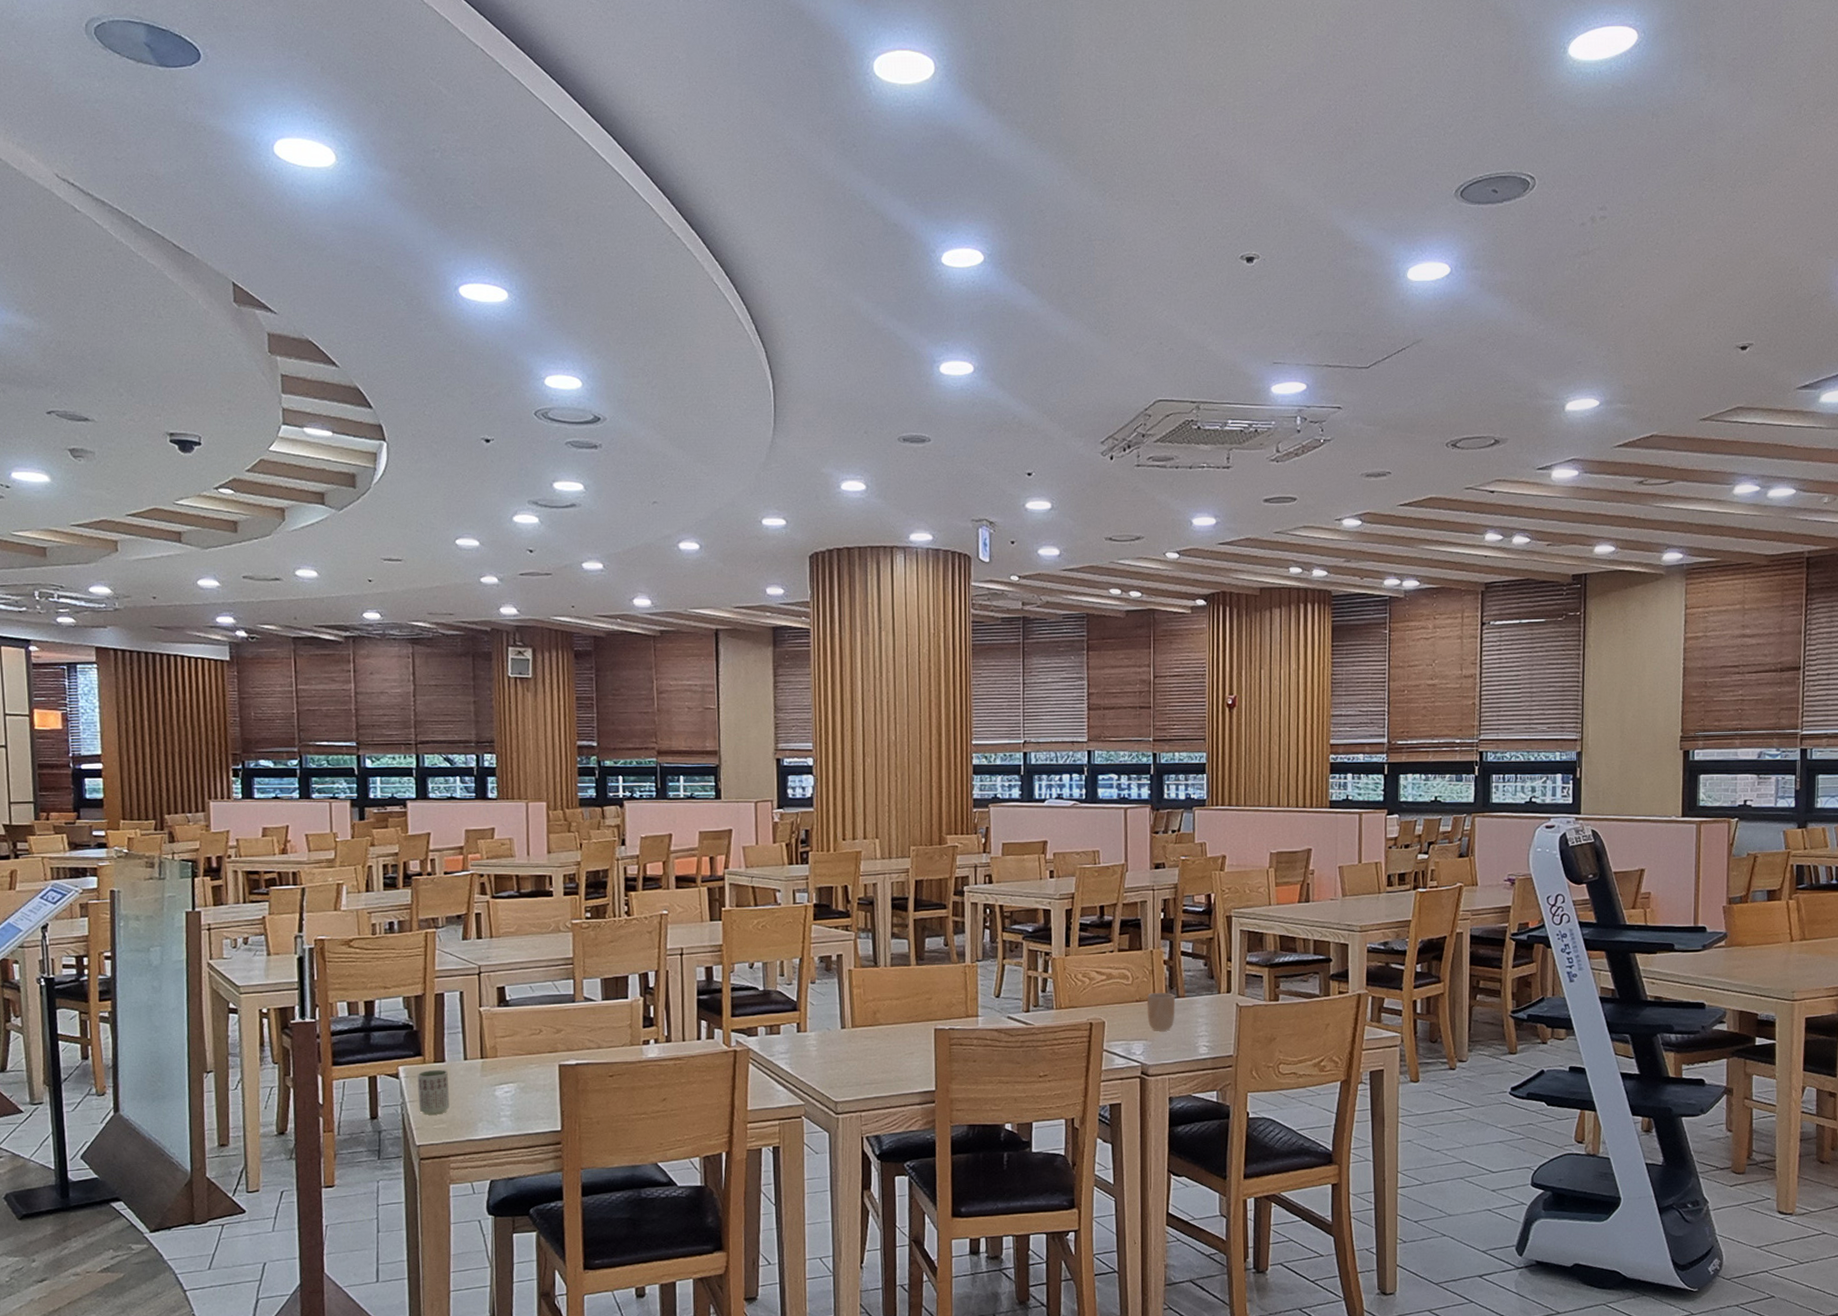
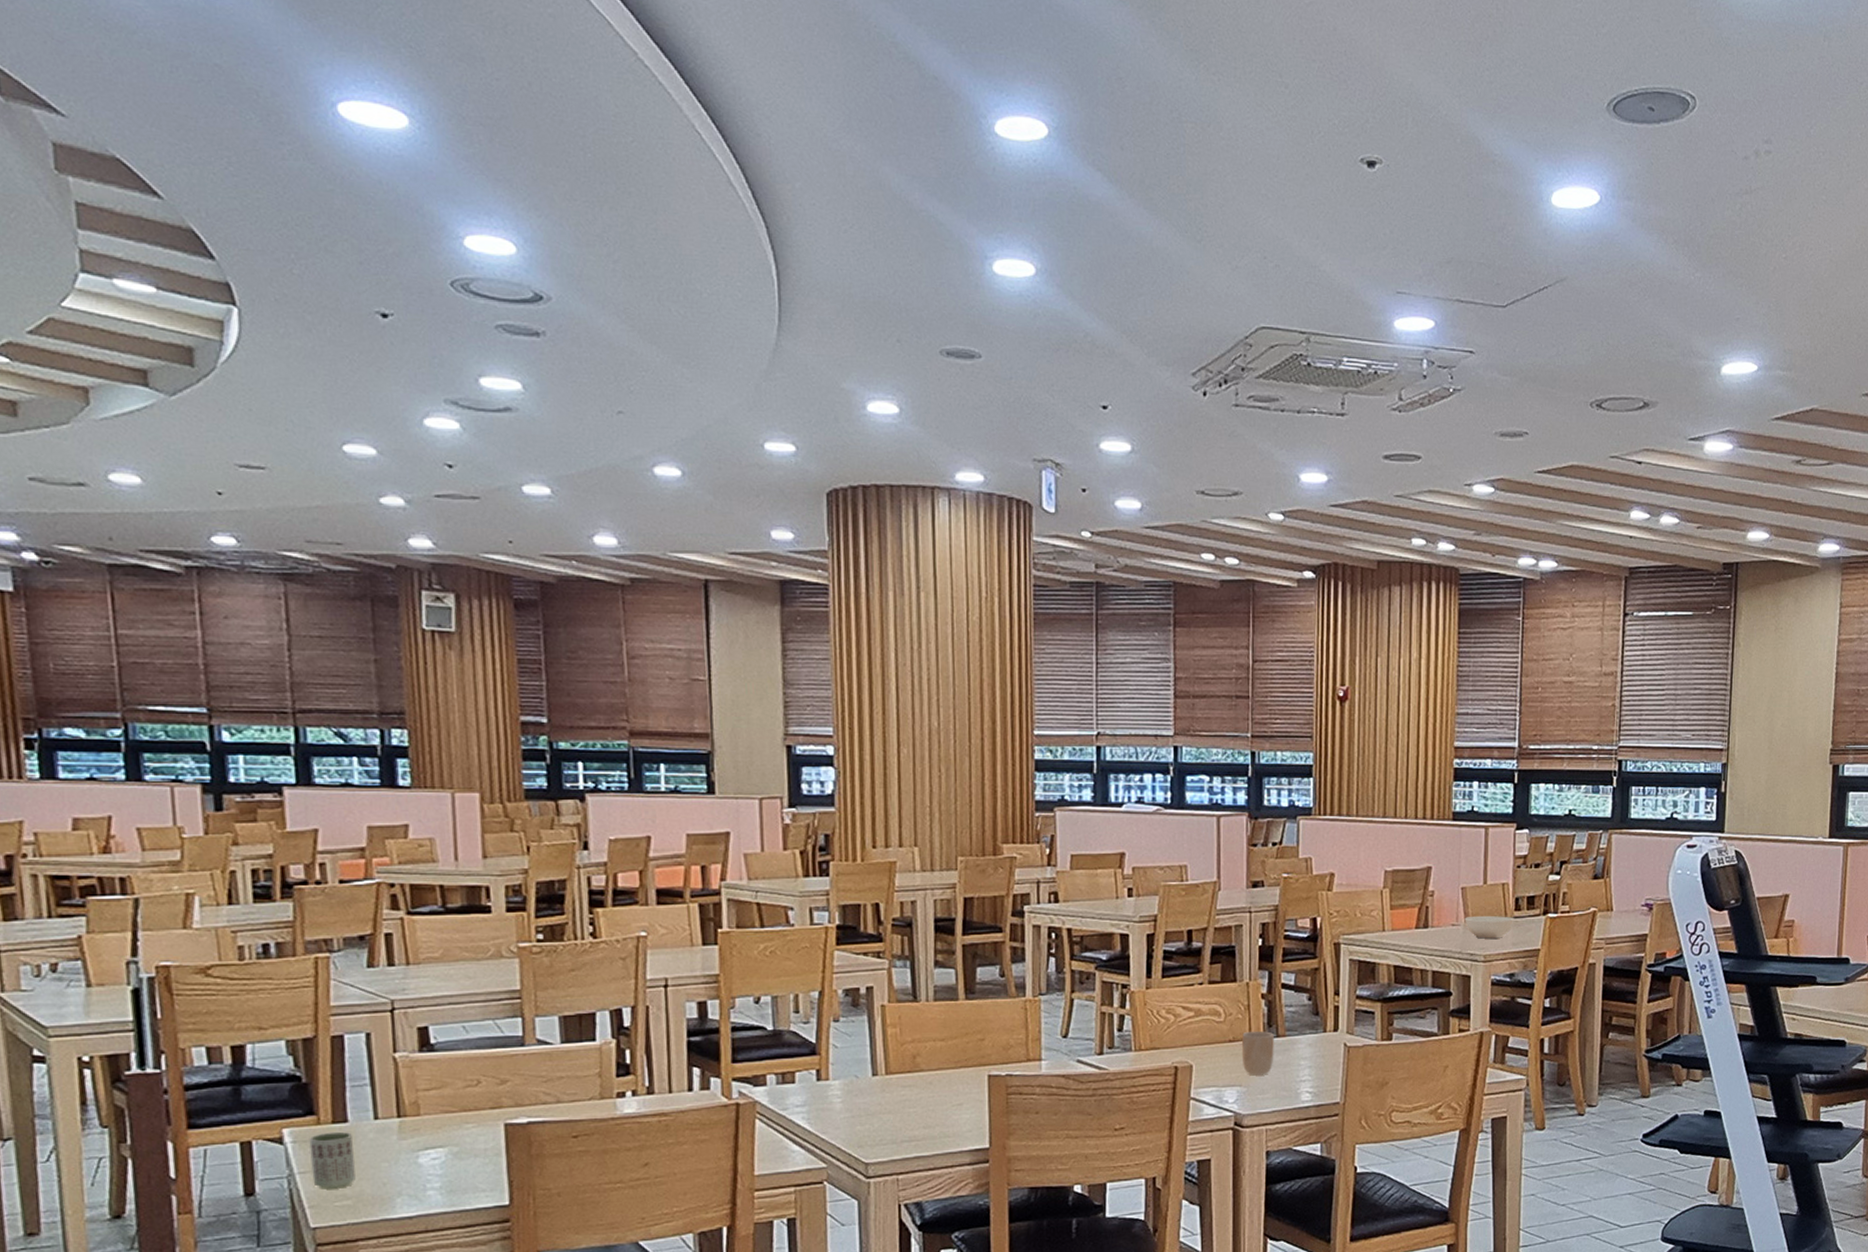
bowl: none [1342,890,1387,911] -> present [1464,915,1514,939]

